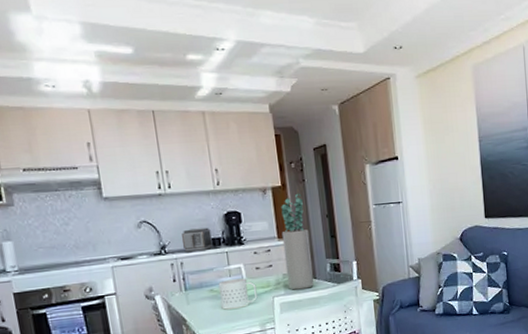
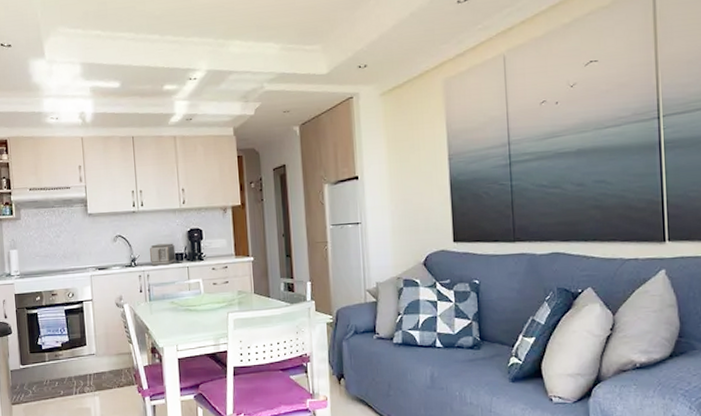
mug: present [218,278,258,310] -> none [178,293,214,323]
vase: present [281,189,314,290] -> none [239,208,267,307]

